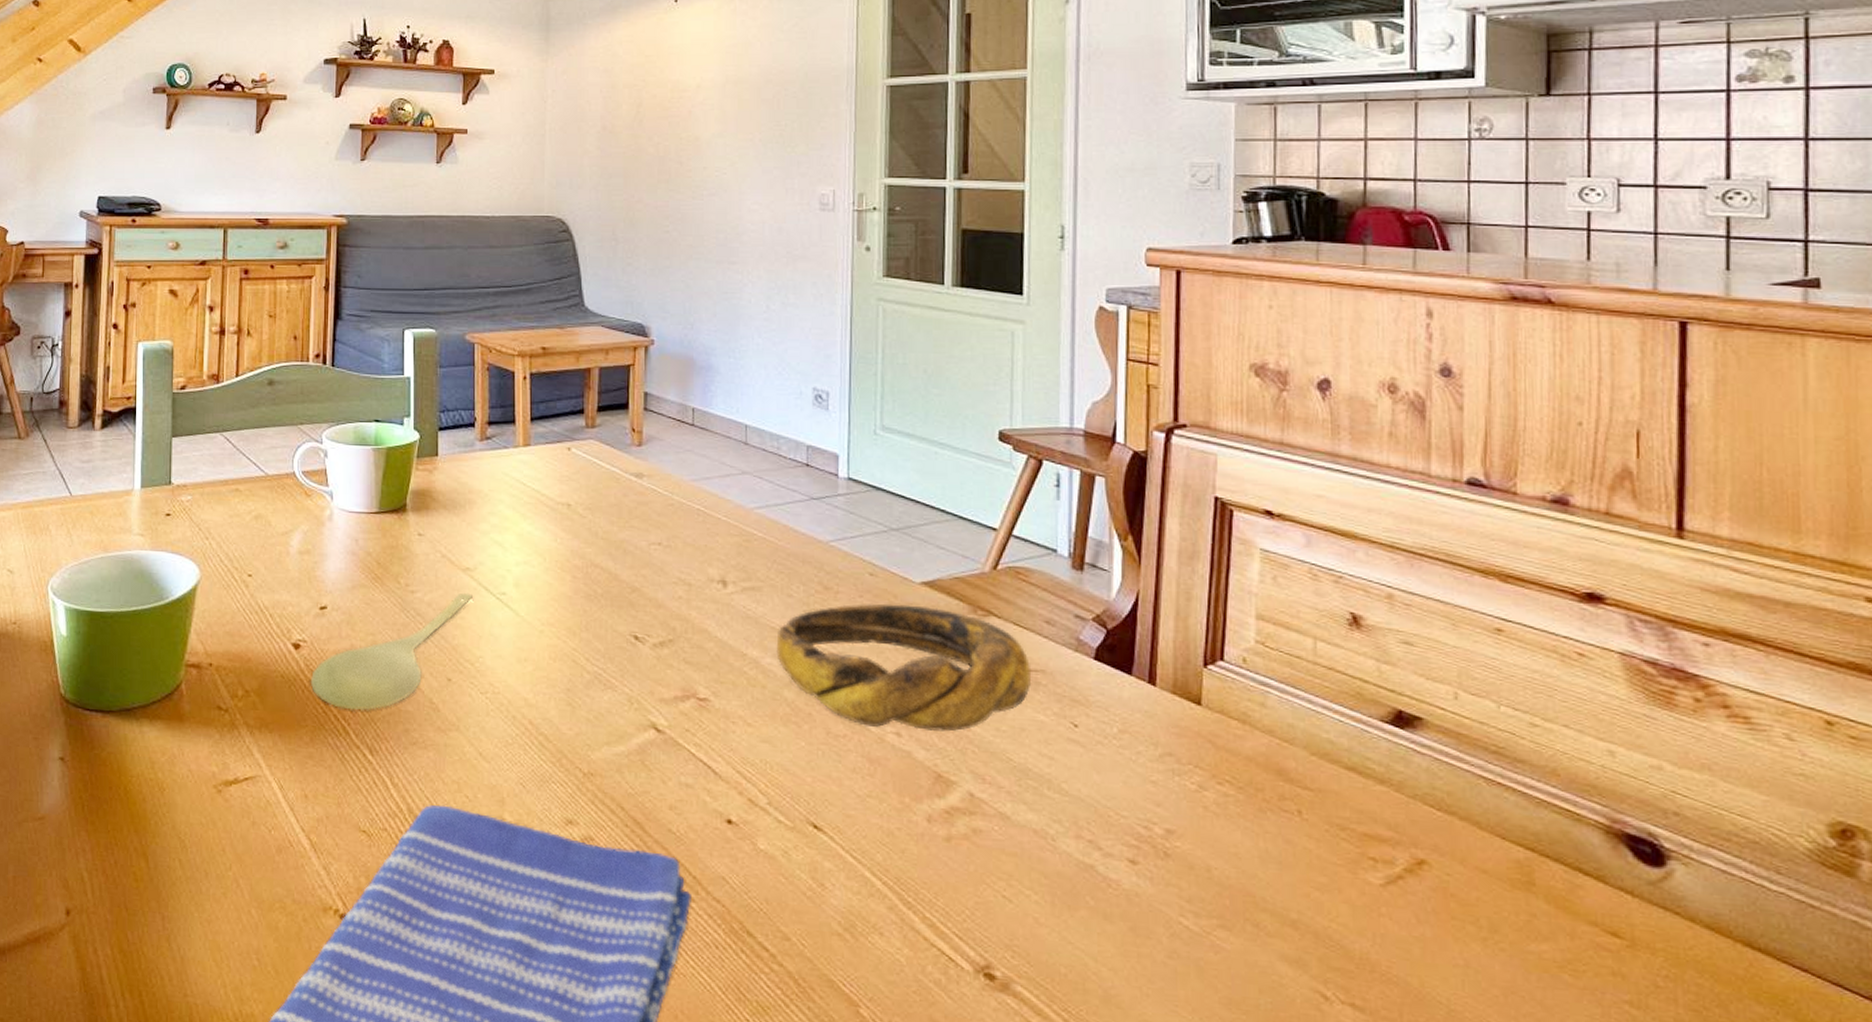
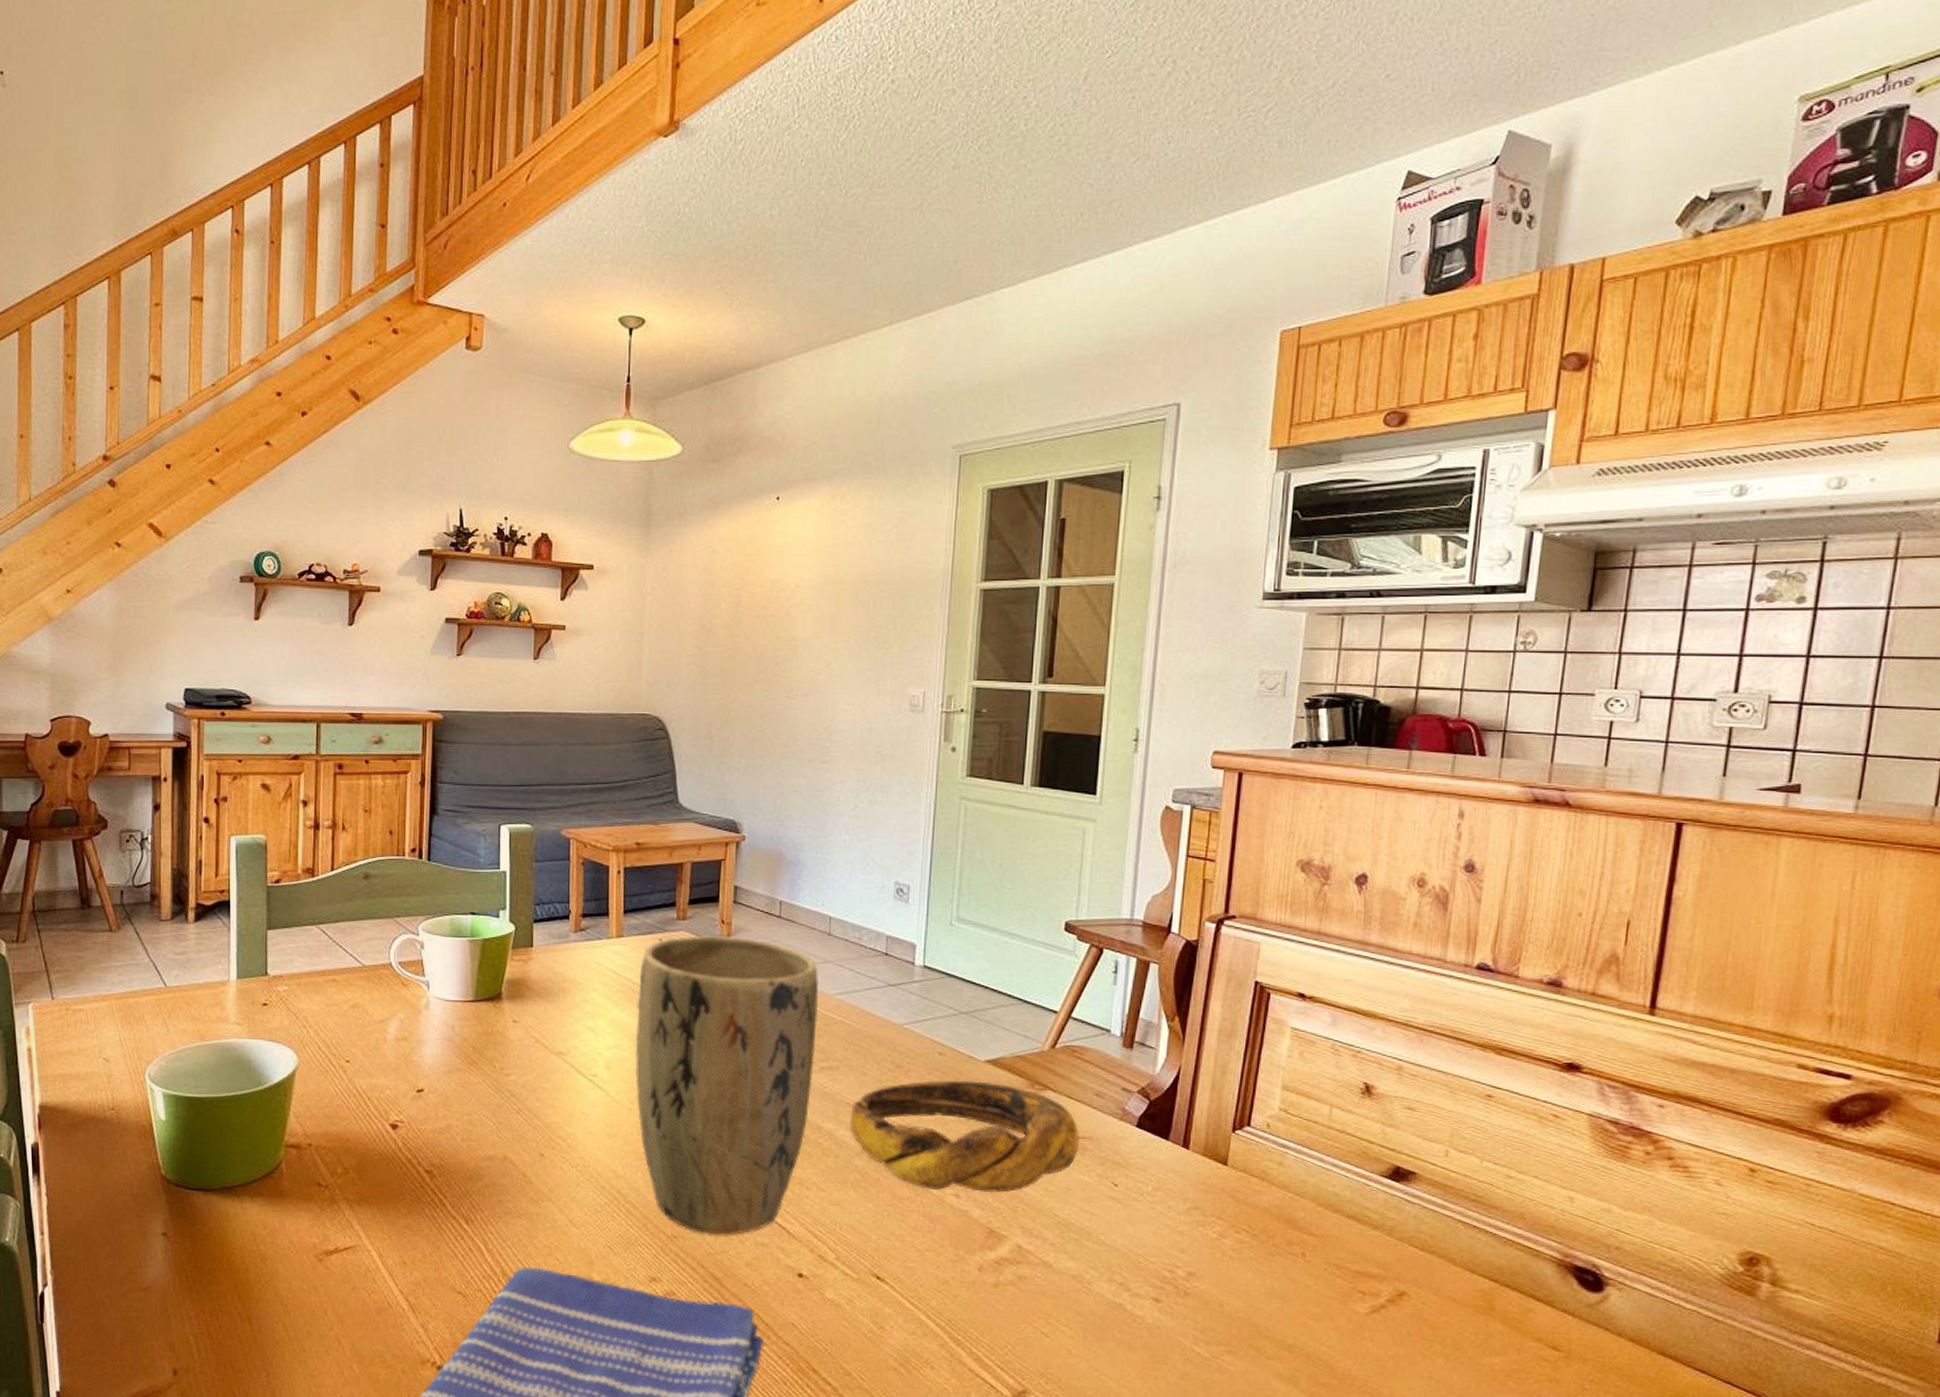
spoon: present [310,592,474,711] -> none [407,1075,566,1185]
plant pot: none [546,443,738,774] -> present [636,935,819,1235]

